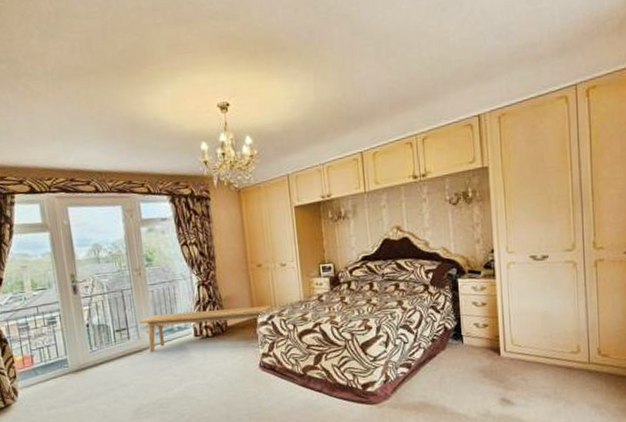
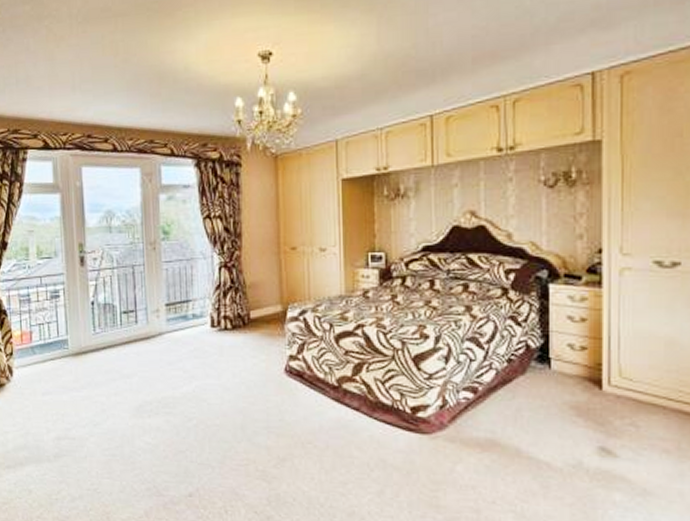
bench: present [139,305,272,353] -> none [149,297,305,342]

